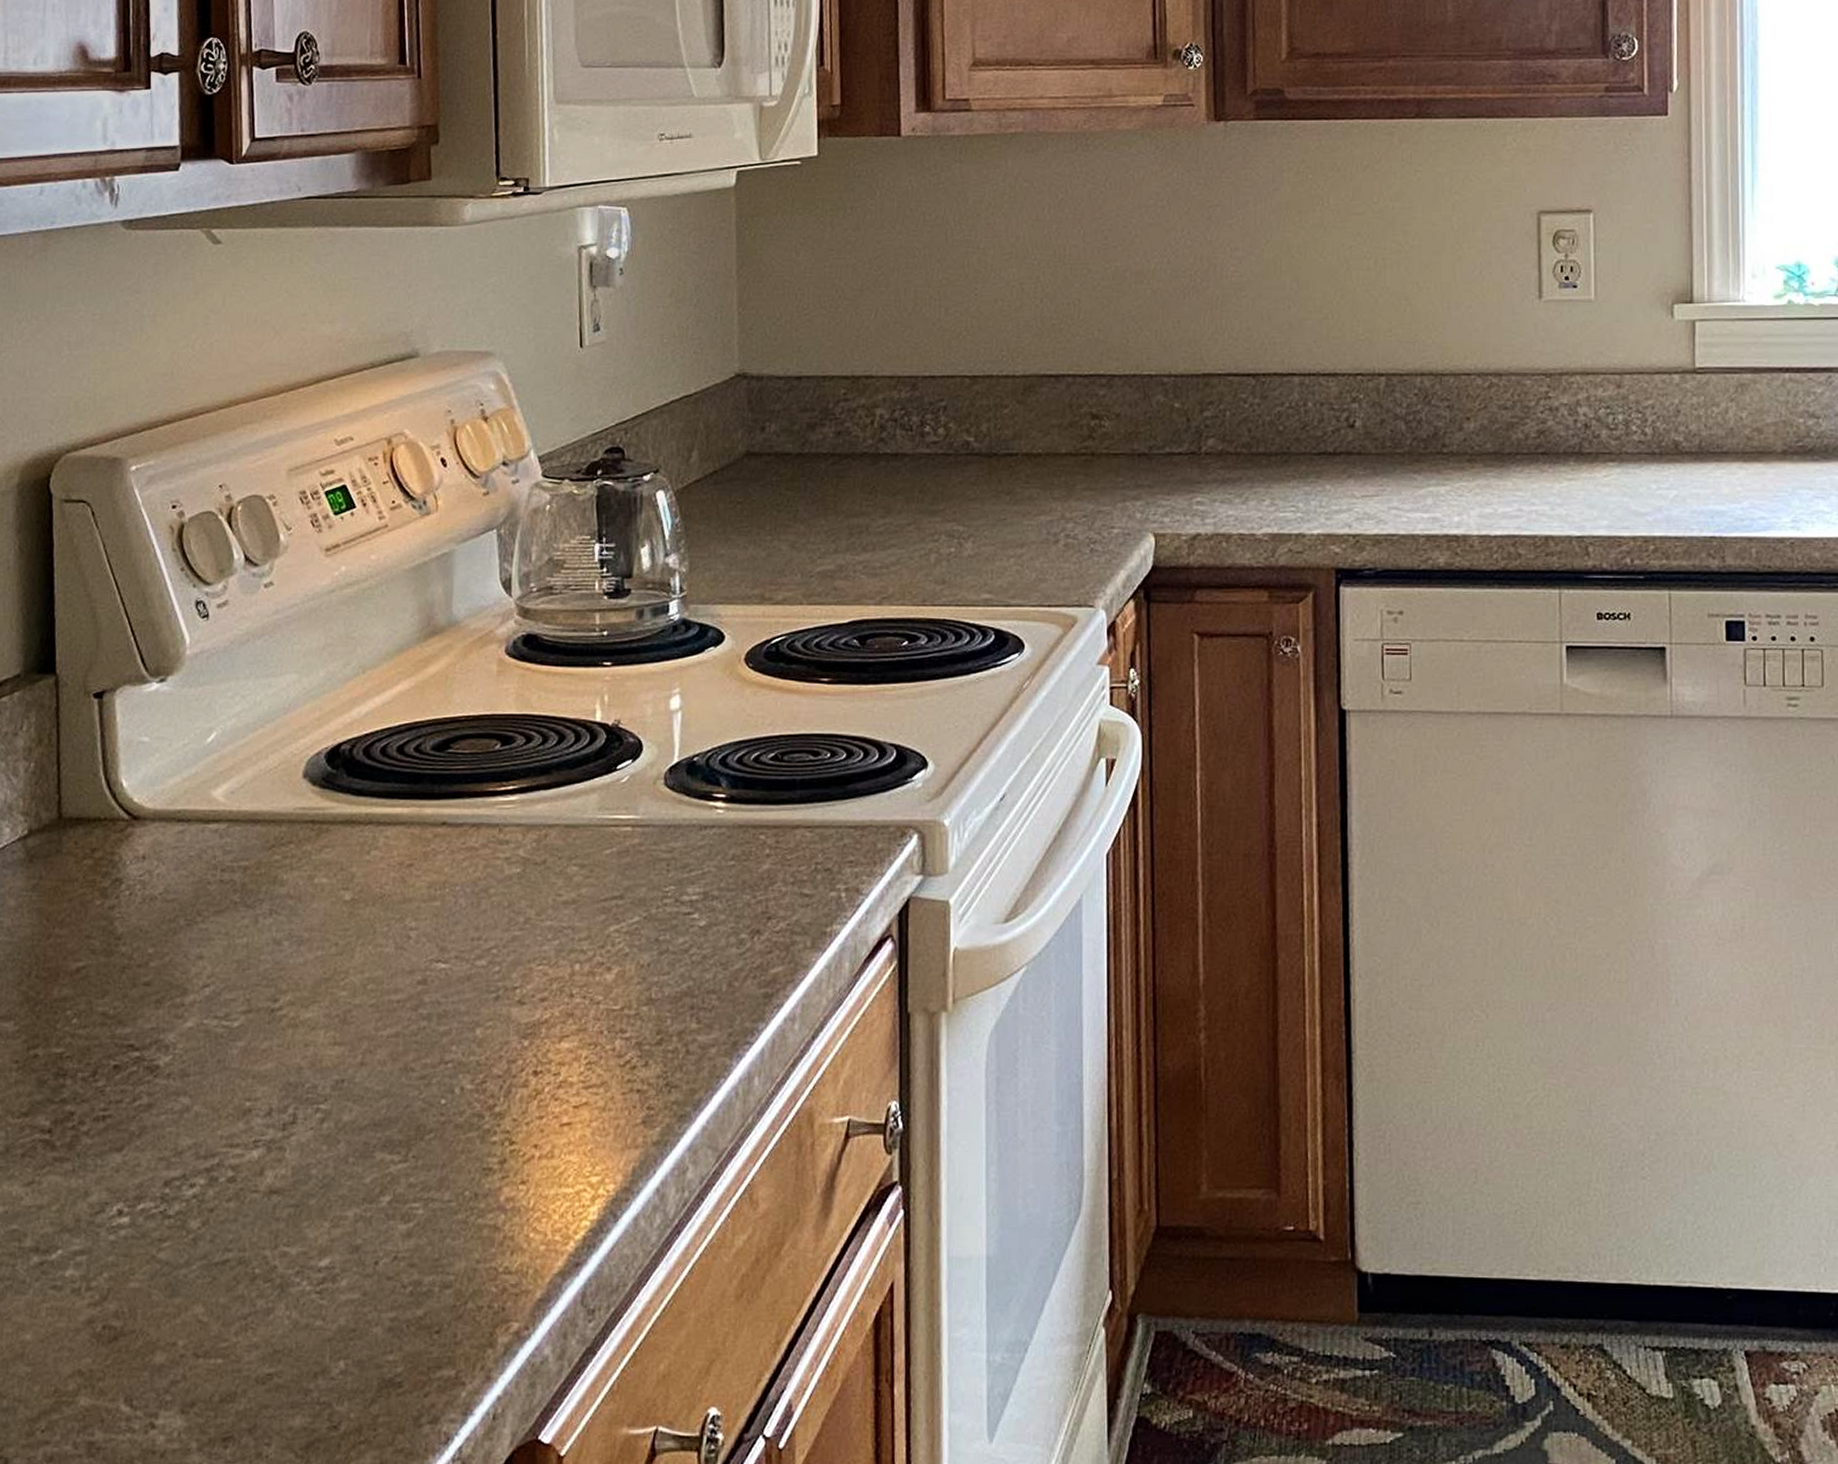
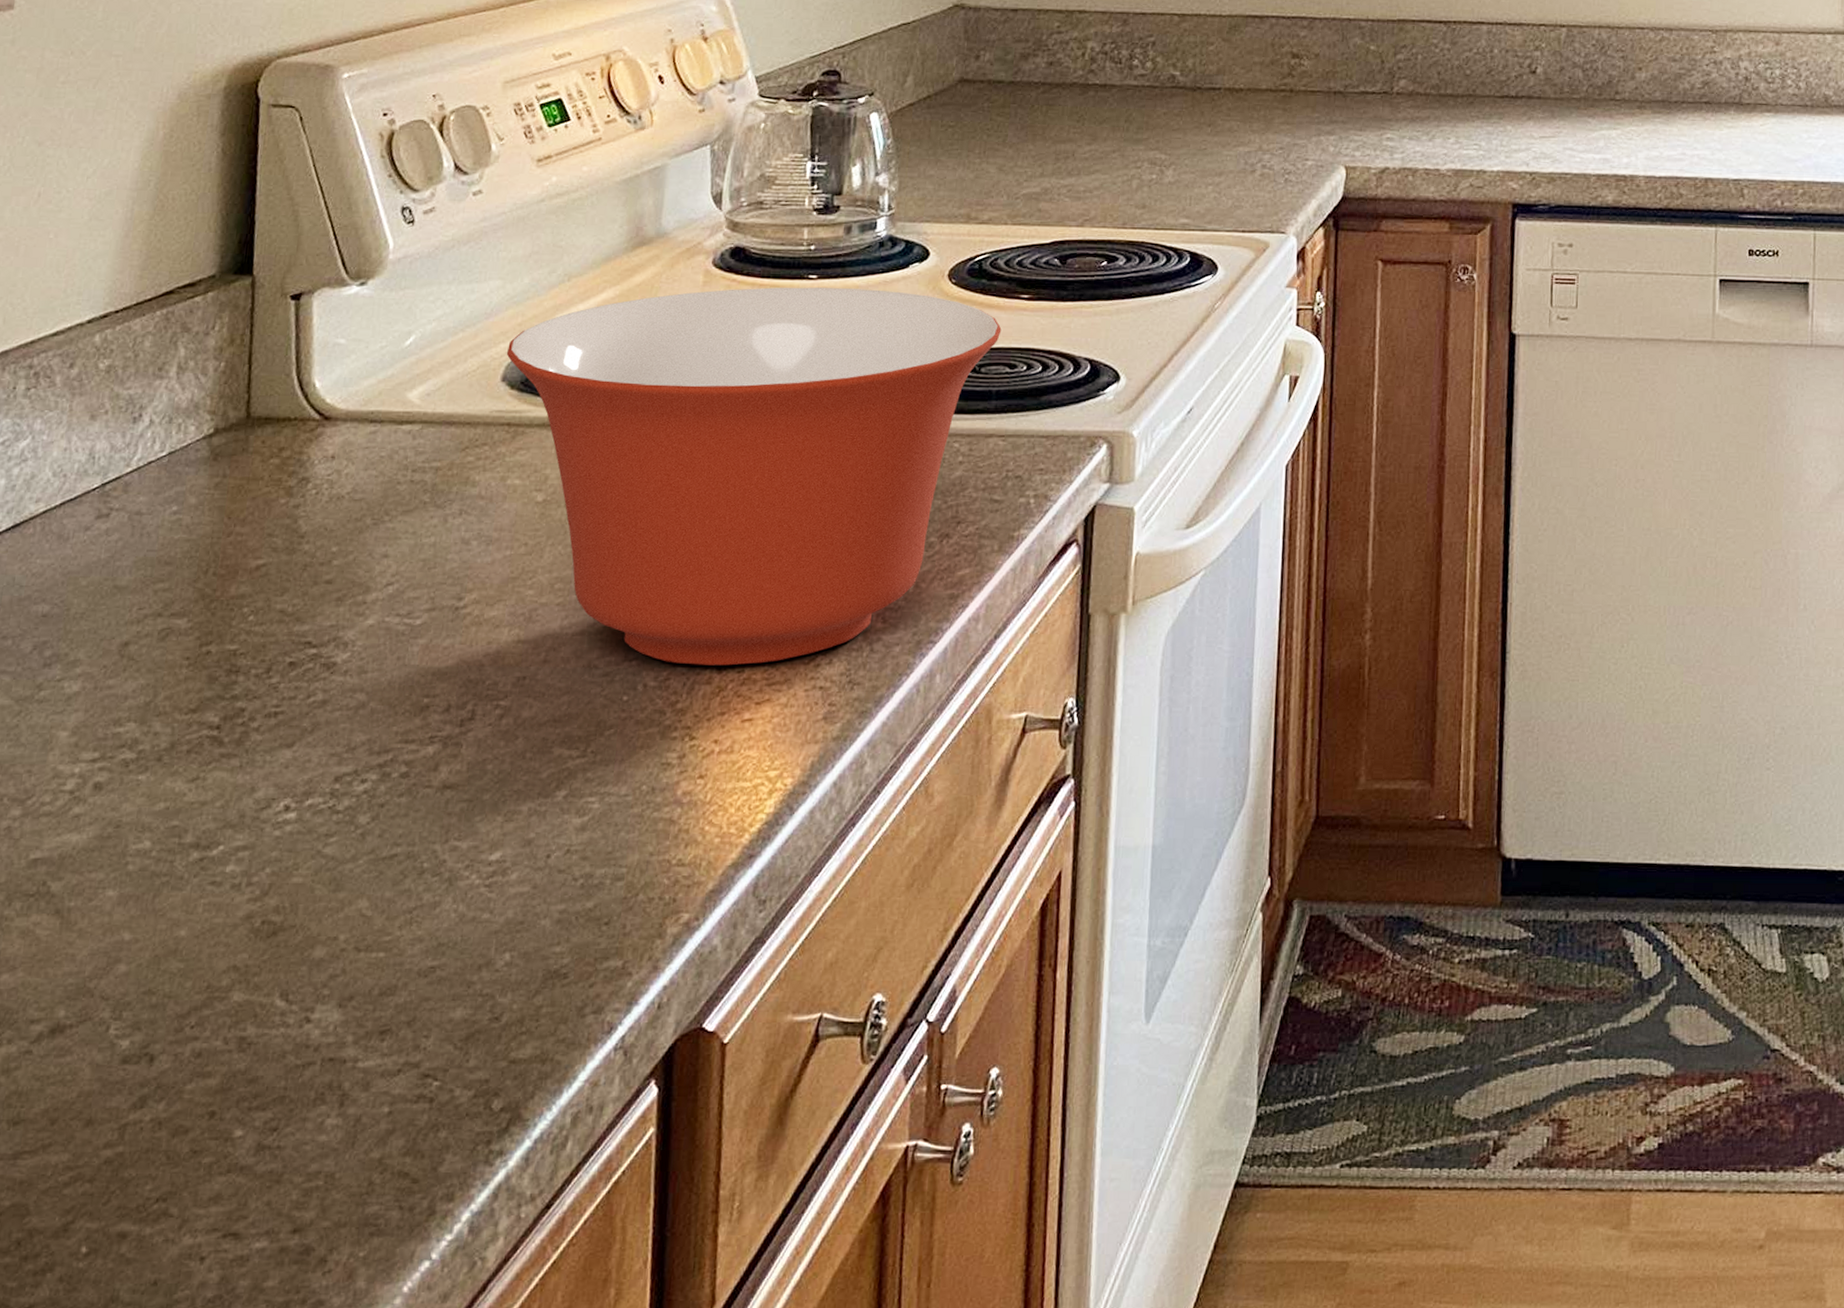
mixing bowl: none [306,675,803,1068] -> present [506,287,1002,666]

